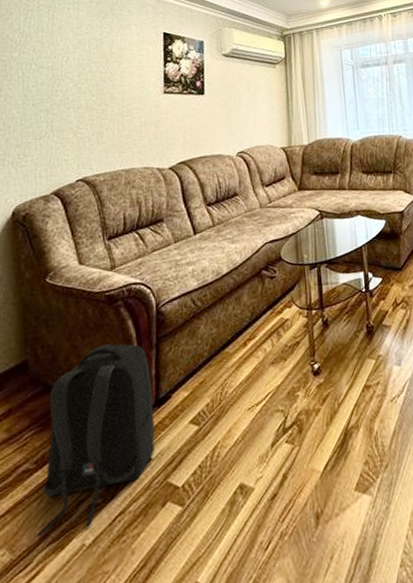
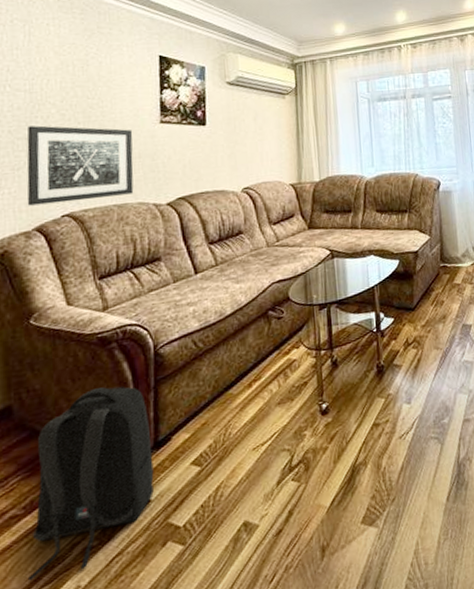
wall art: none [46,98,140,172] -> present [27,125,134,206]

